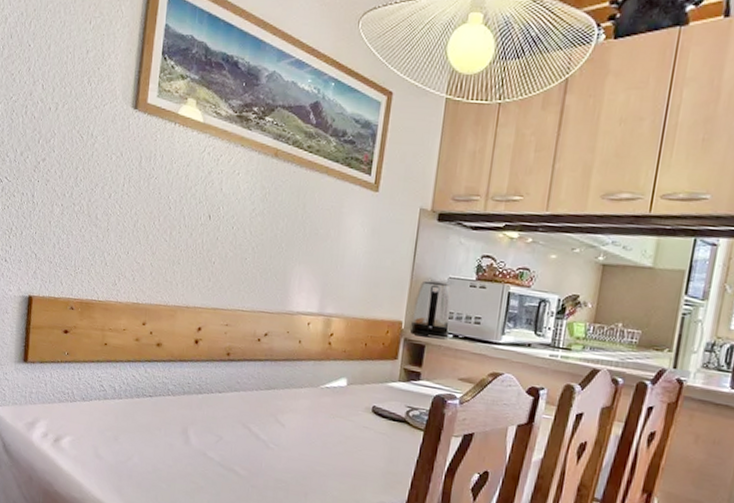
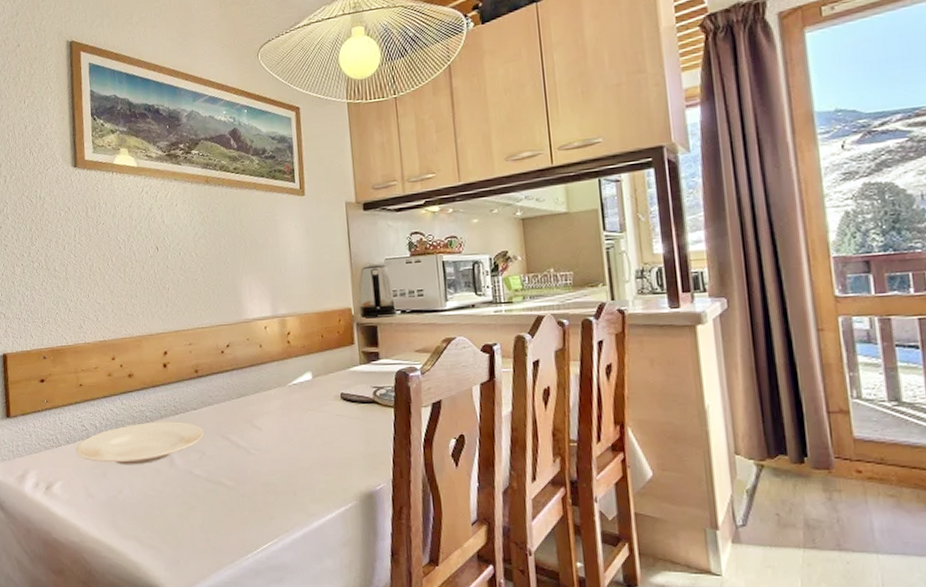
plate: none [90,394,226,437] -> present [76,421,205,465]

